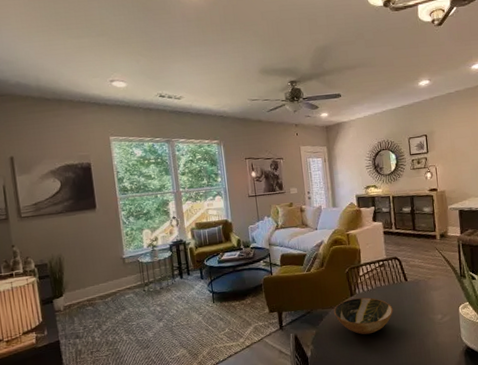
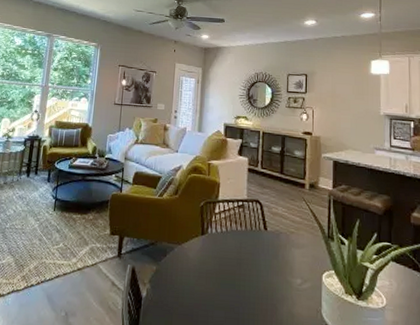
bowl: present [333,297,393,335] -> none [179,238,247,285]

